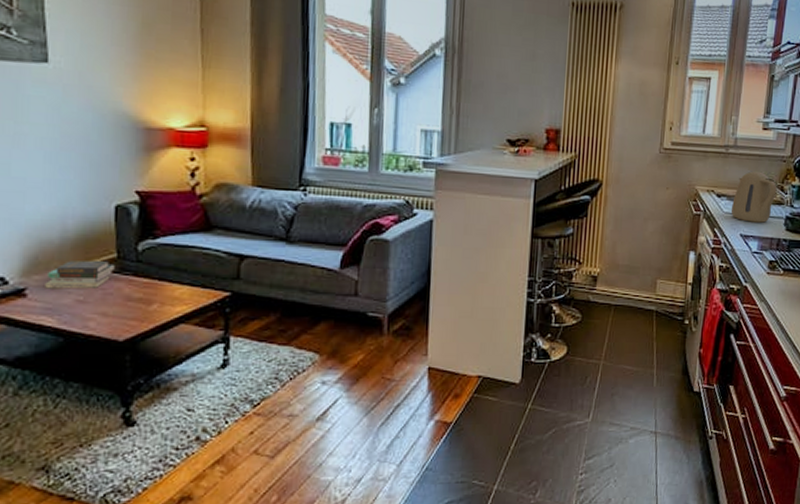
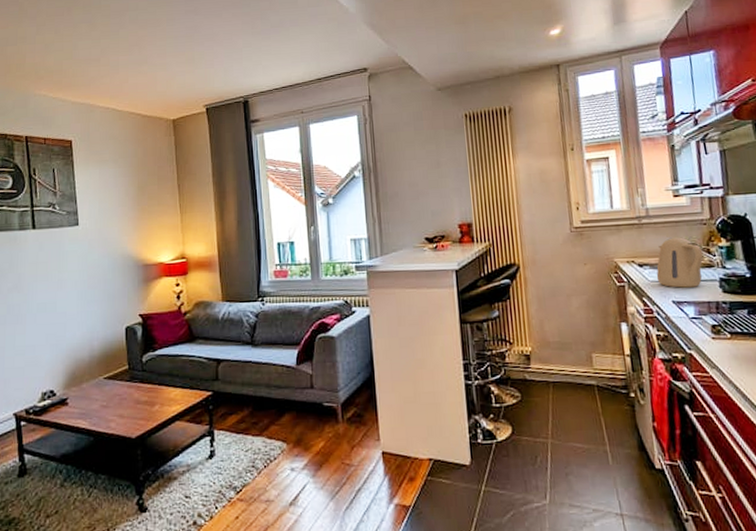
books: present [45,260,115,289] -> none [80,371,127,398]

